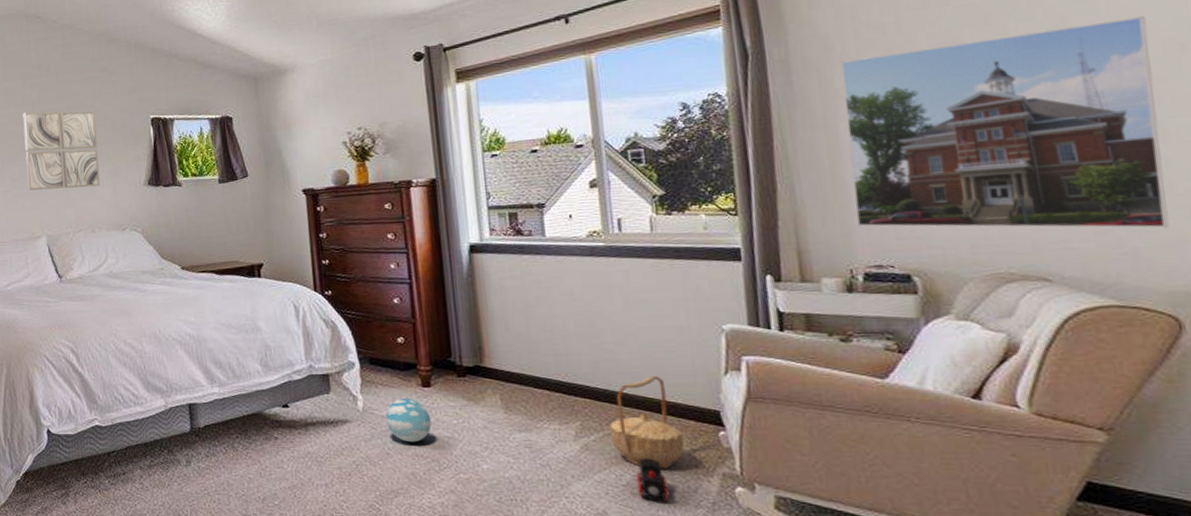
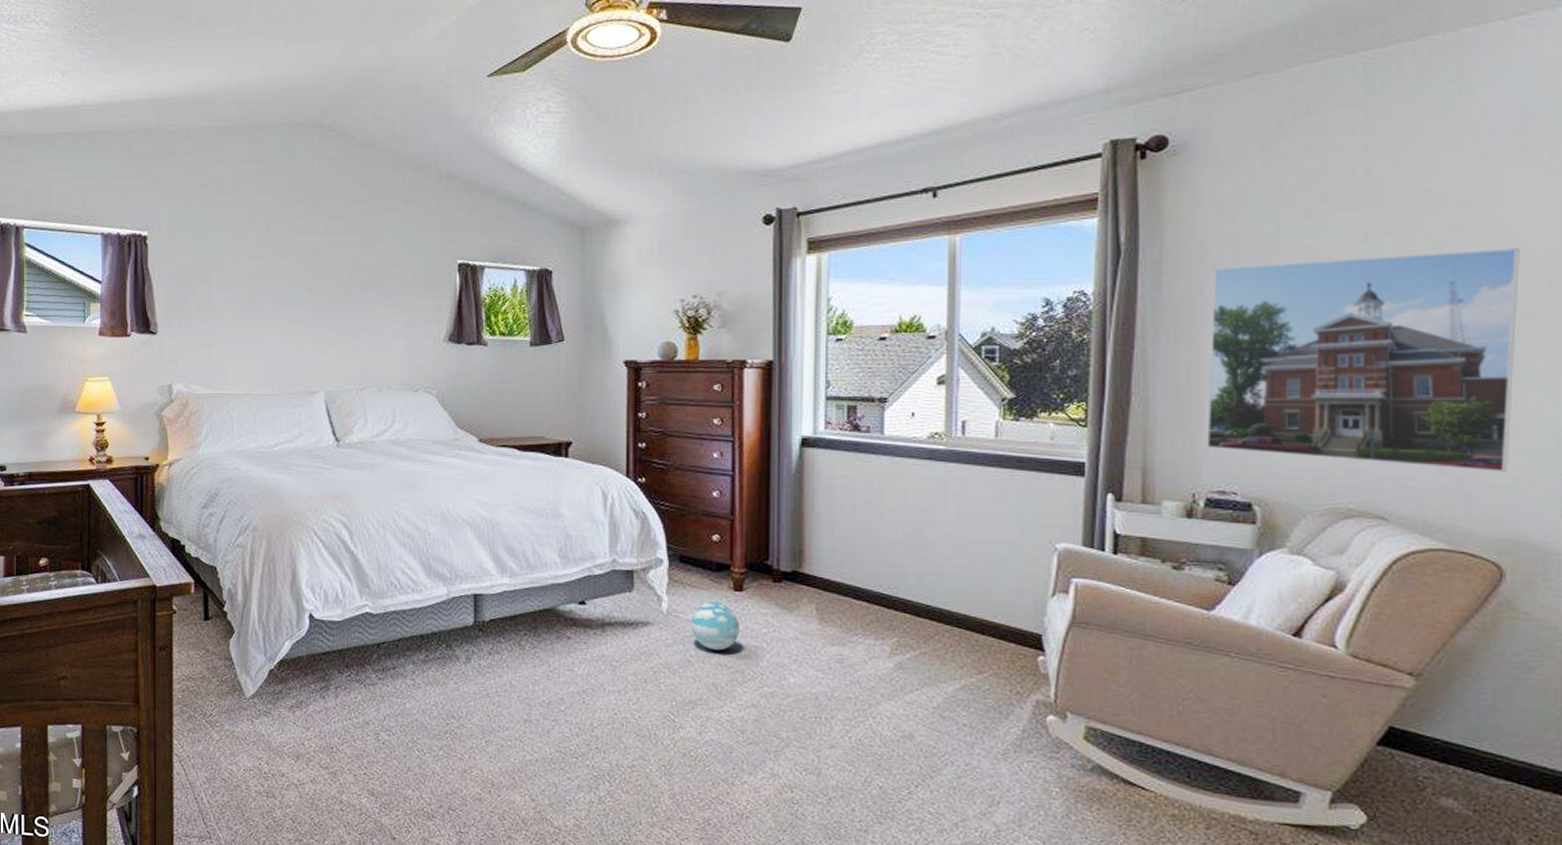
wall art: present [22,111,101,191] -> none [307,243,393,338]
basket: present [610,376,684,469] -> none [927,594,1001,693]
toy train: present [636,458,670,502] -> none [948,680,980,727]

